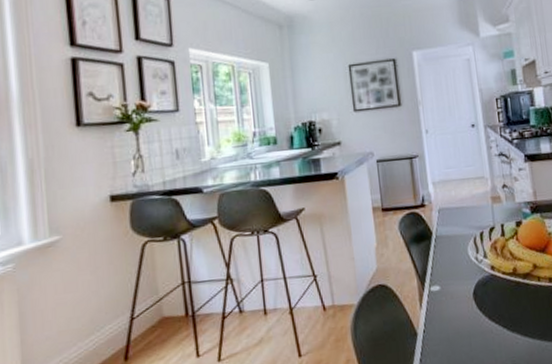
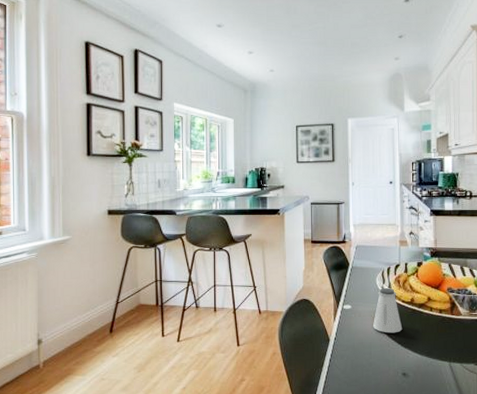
saltshaker: none [470,258,507,316] -> present [373,288,403,333]

